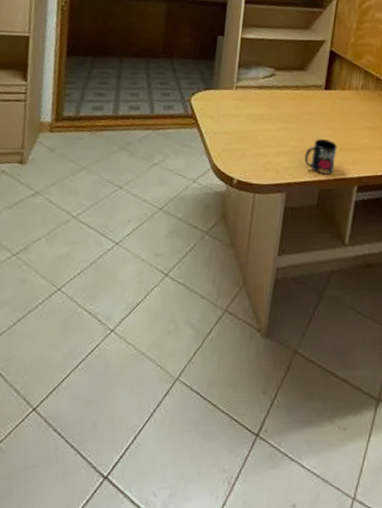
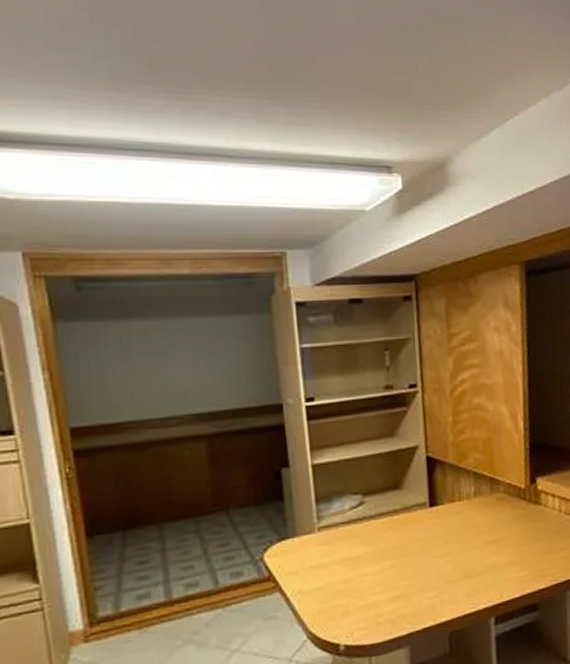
mug: present [304,138,337,174] -> none [422,567,461,613]

